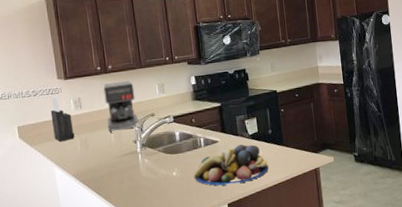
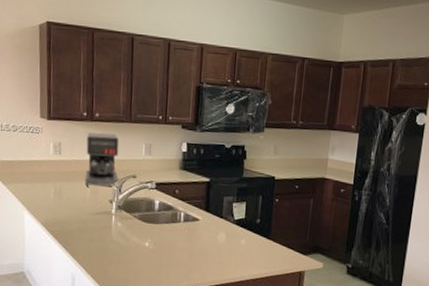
knife block: present [50,95,75,142] -> none [28,134,50,186]
fruit bowl: present [193,144,269,186] -> none [166,228,249,270]

